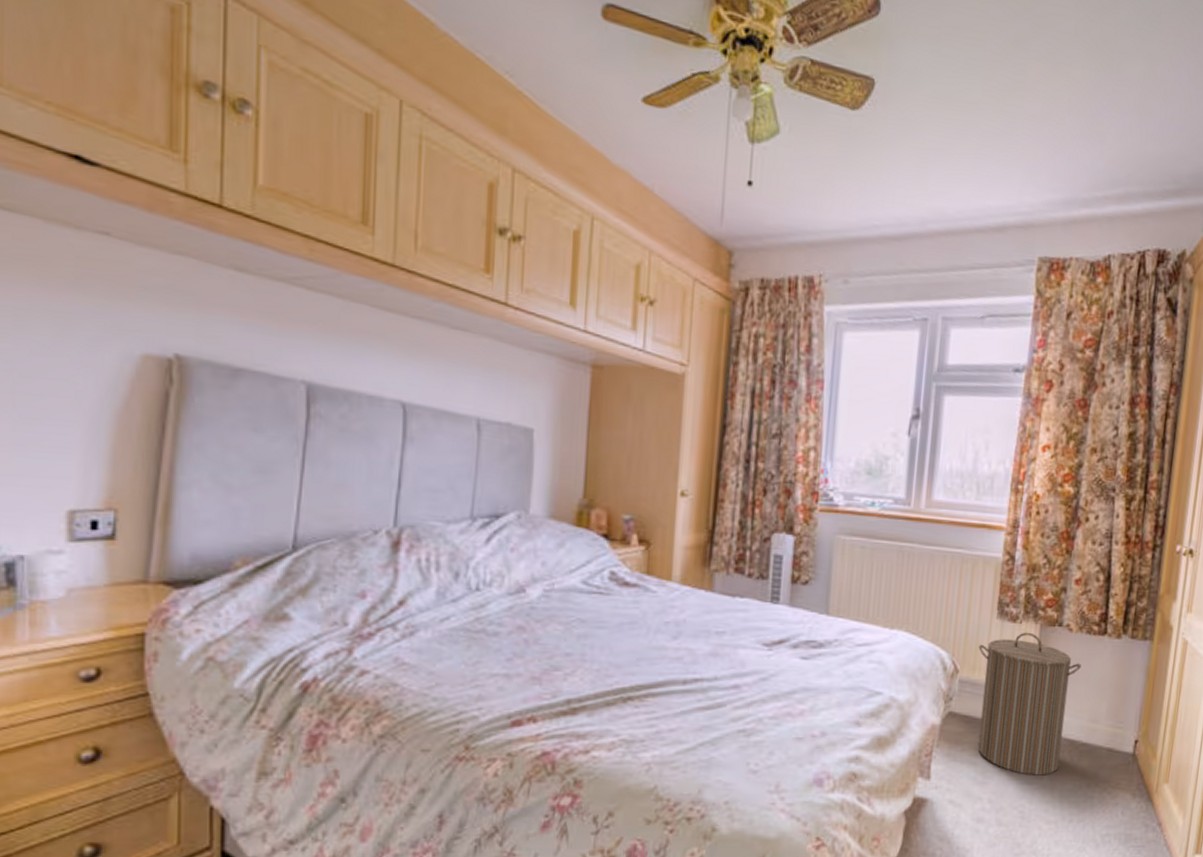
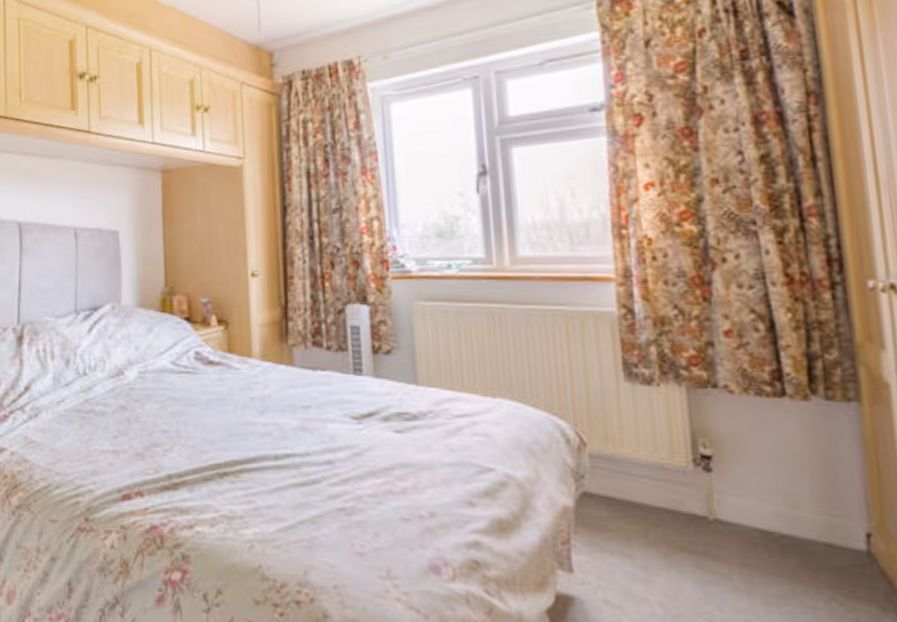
laundry hamper: present [977,632,1081,775] -> none [606,396,757,575]

